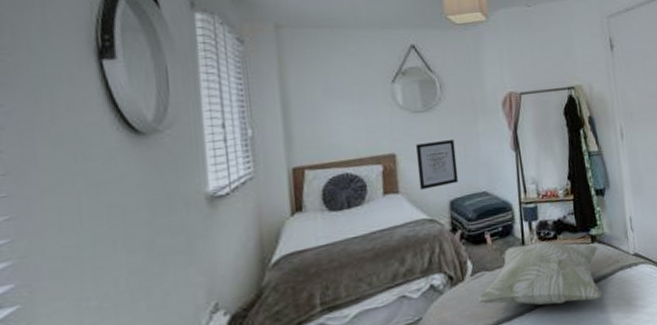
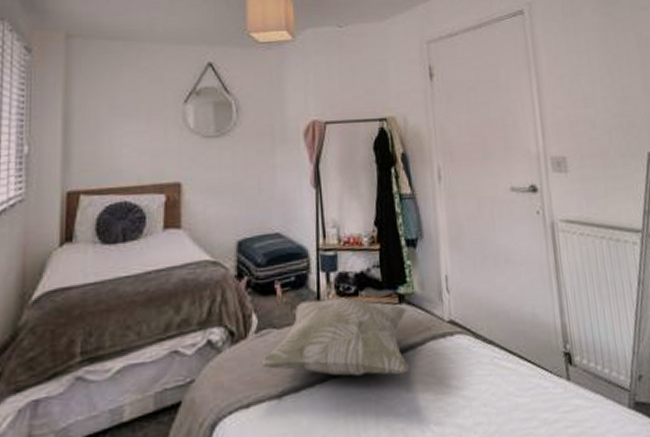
wall art: present [415,140,459,190] -> none [203,171,249,226]

